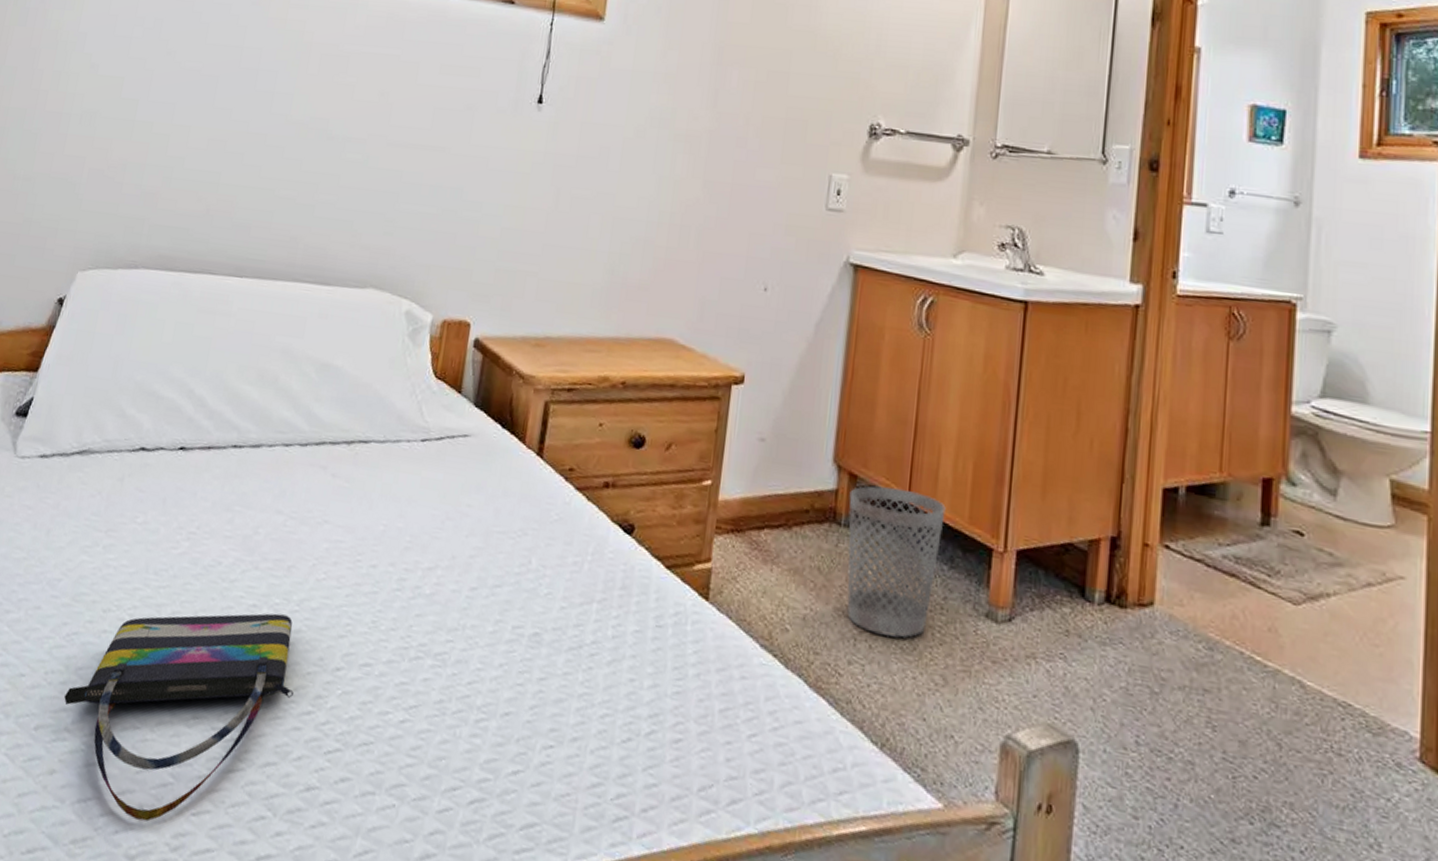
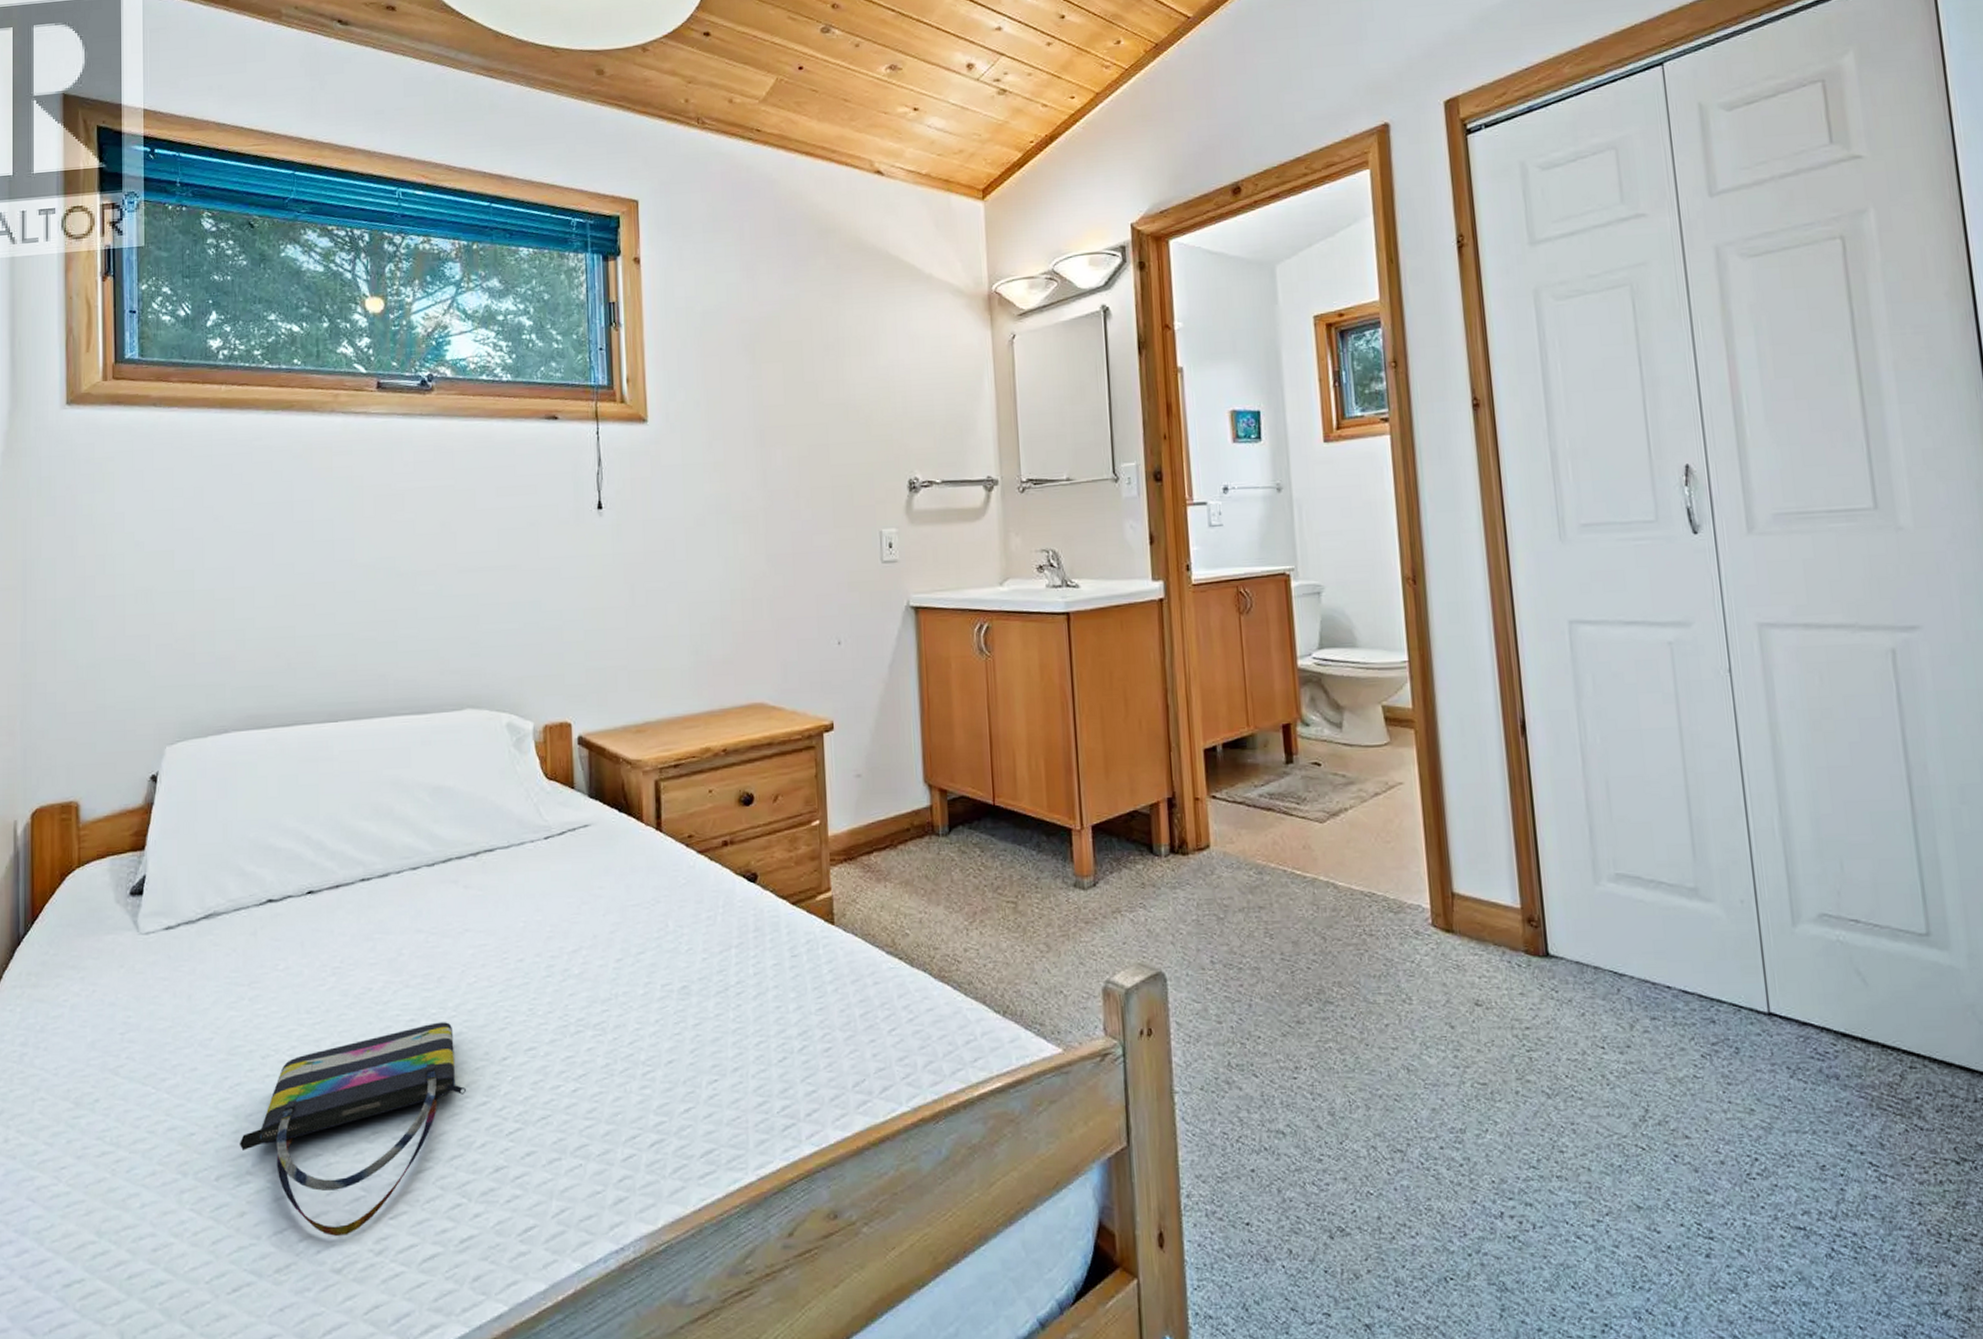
wastebasket: present [846,485,946,639] -> none [942,793,1028,922]

